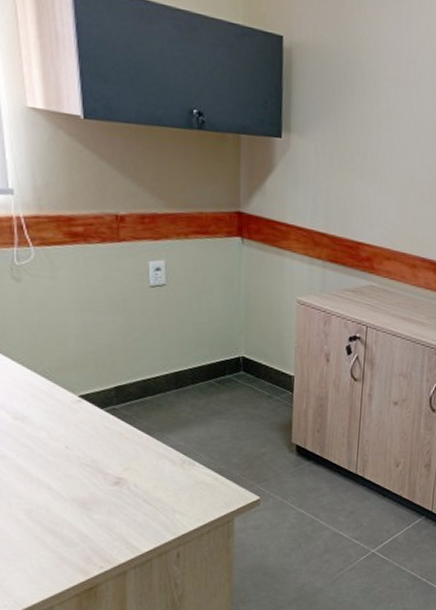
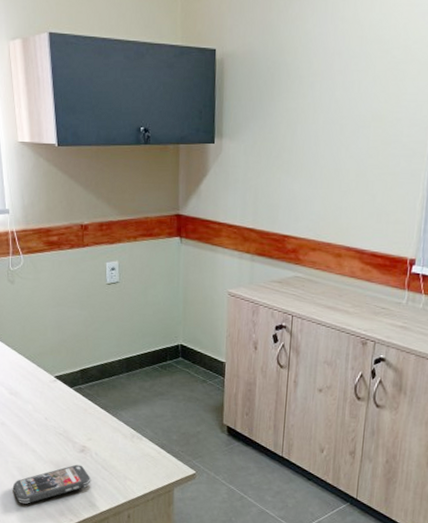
smartphone: none [17,500,129,554] -> present [12,464,91,504]

